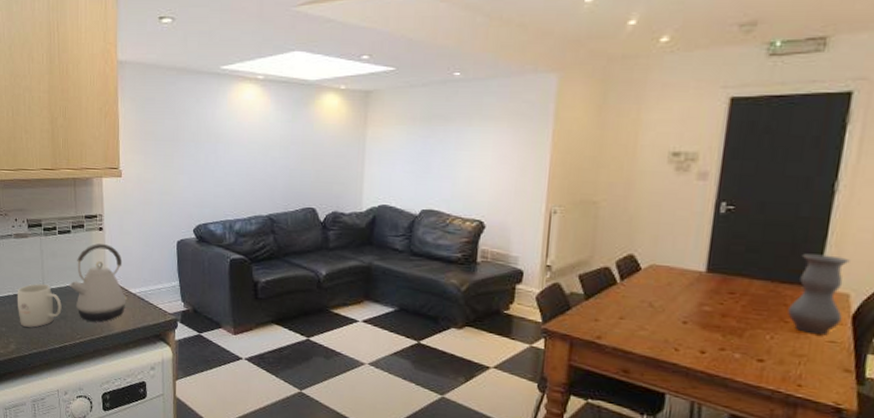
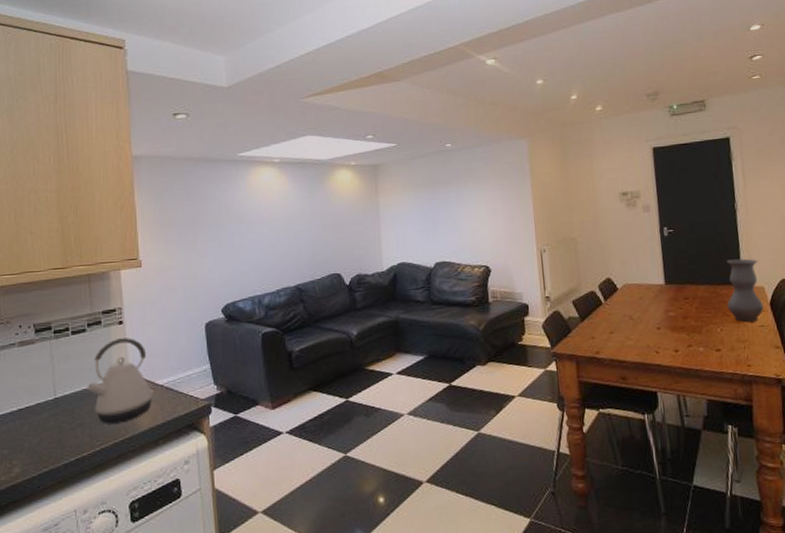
mug: present [17,283,62,328] -> none [22,391,78,444]

